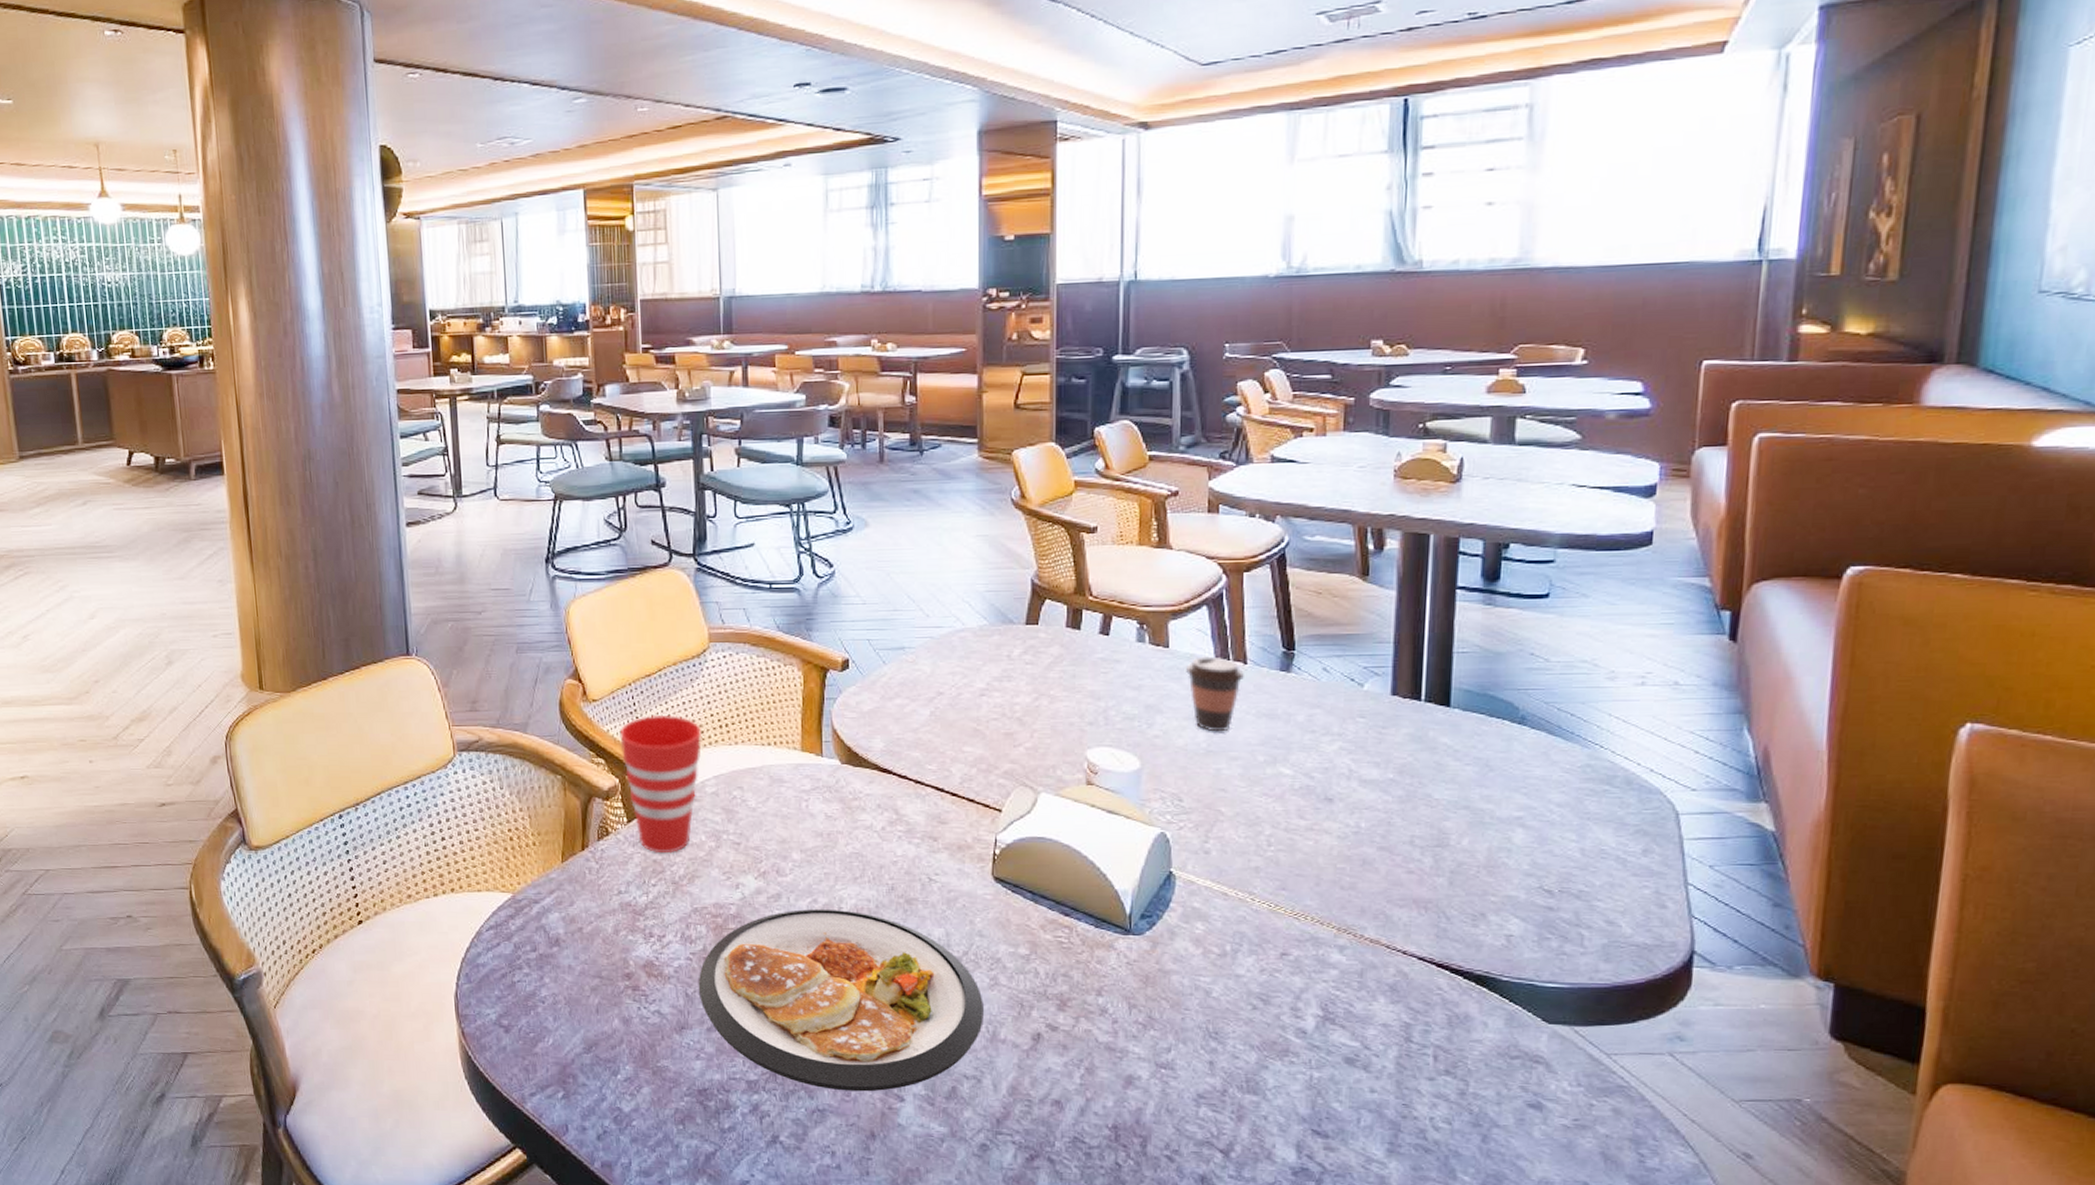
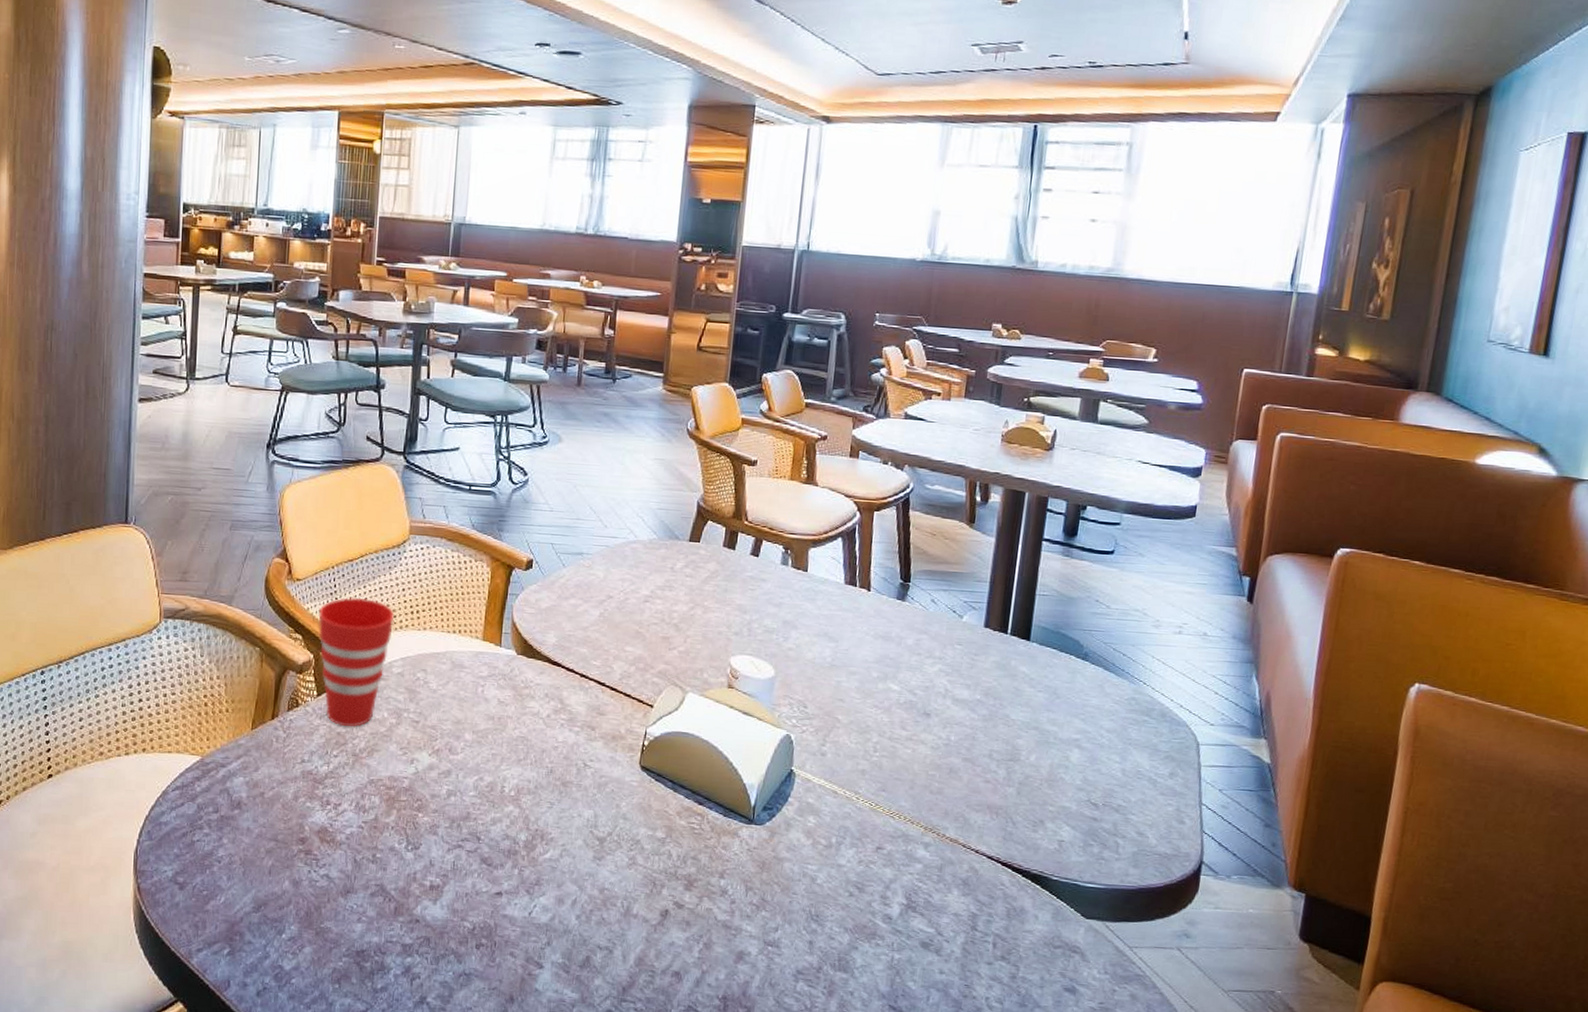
dish: present [698,909,983,1092] -> none [366,786,621,959]
coffee cup: present [1185,656,1244,732] -> none [819,581,867,649]

